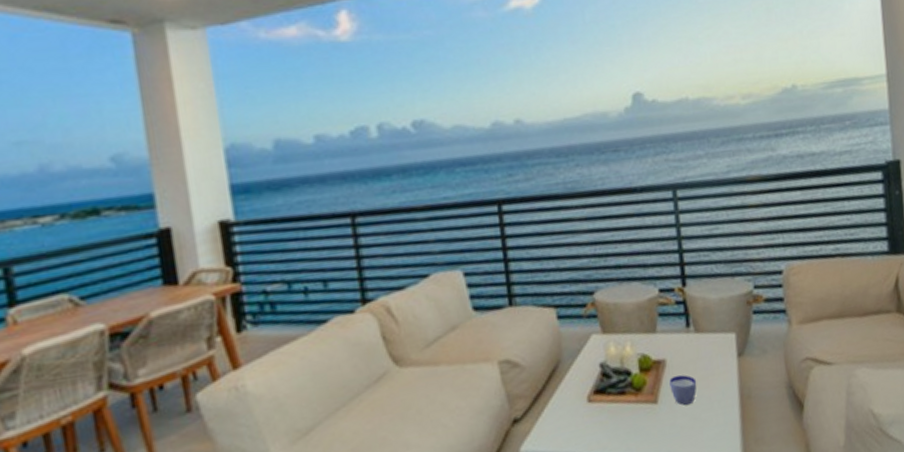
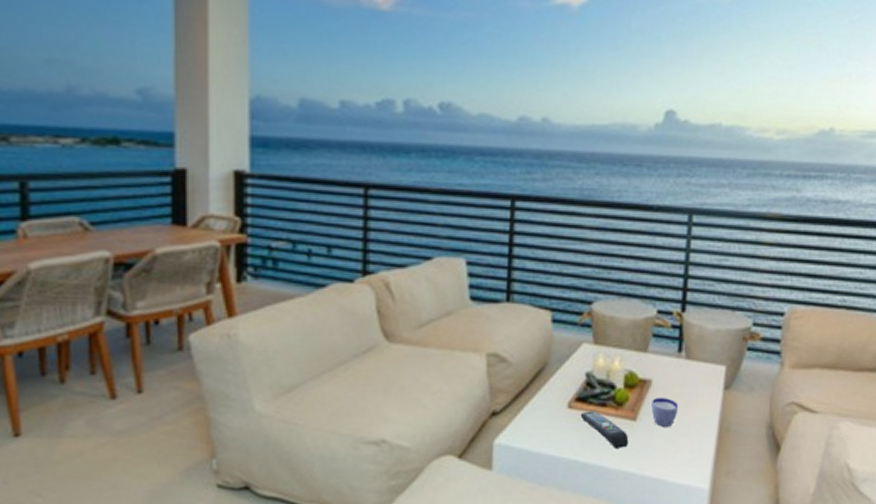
remote control: none [601,400,654,435] -> present [580,411,629,448]

